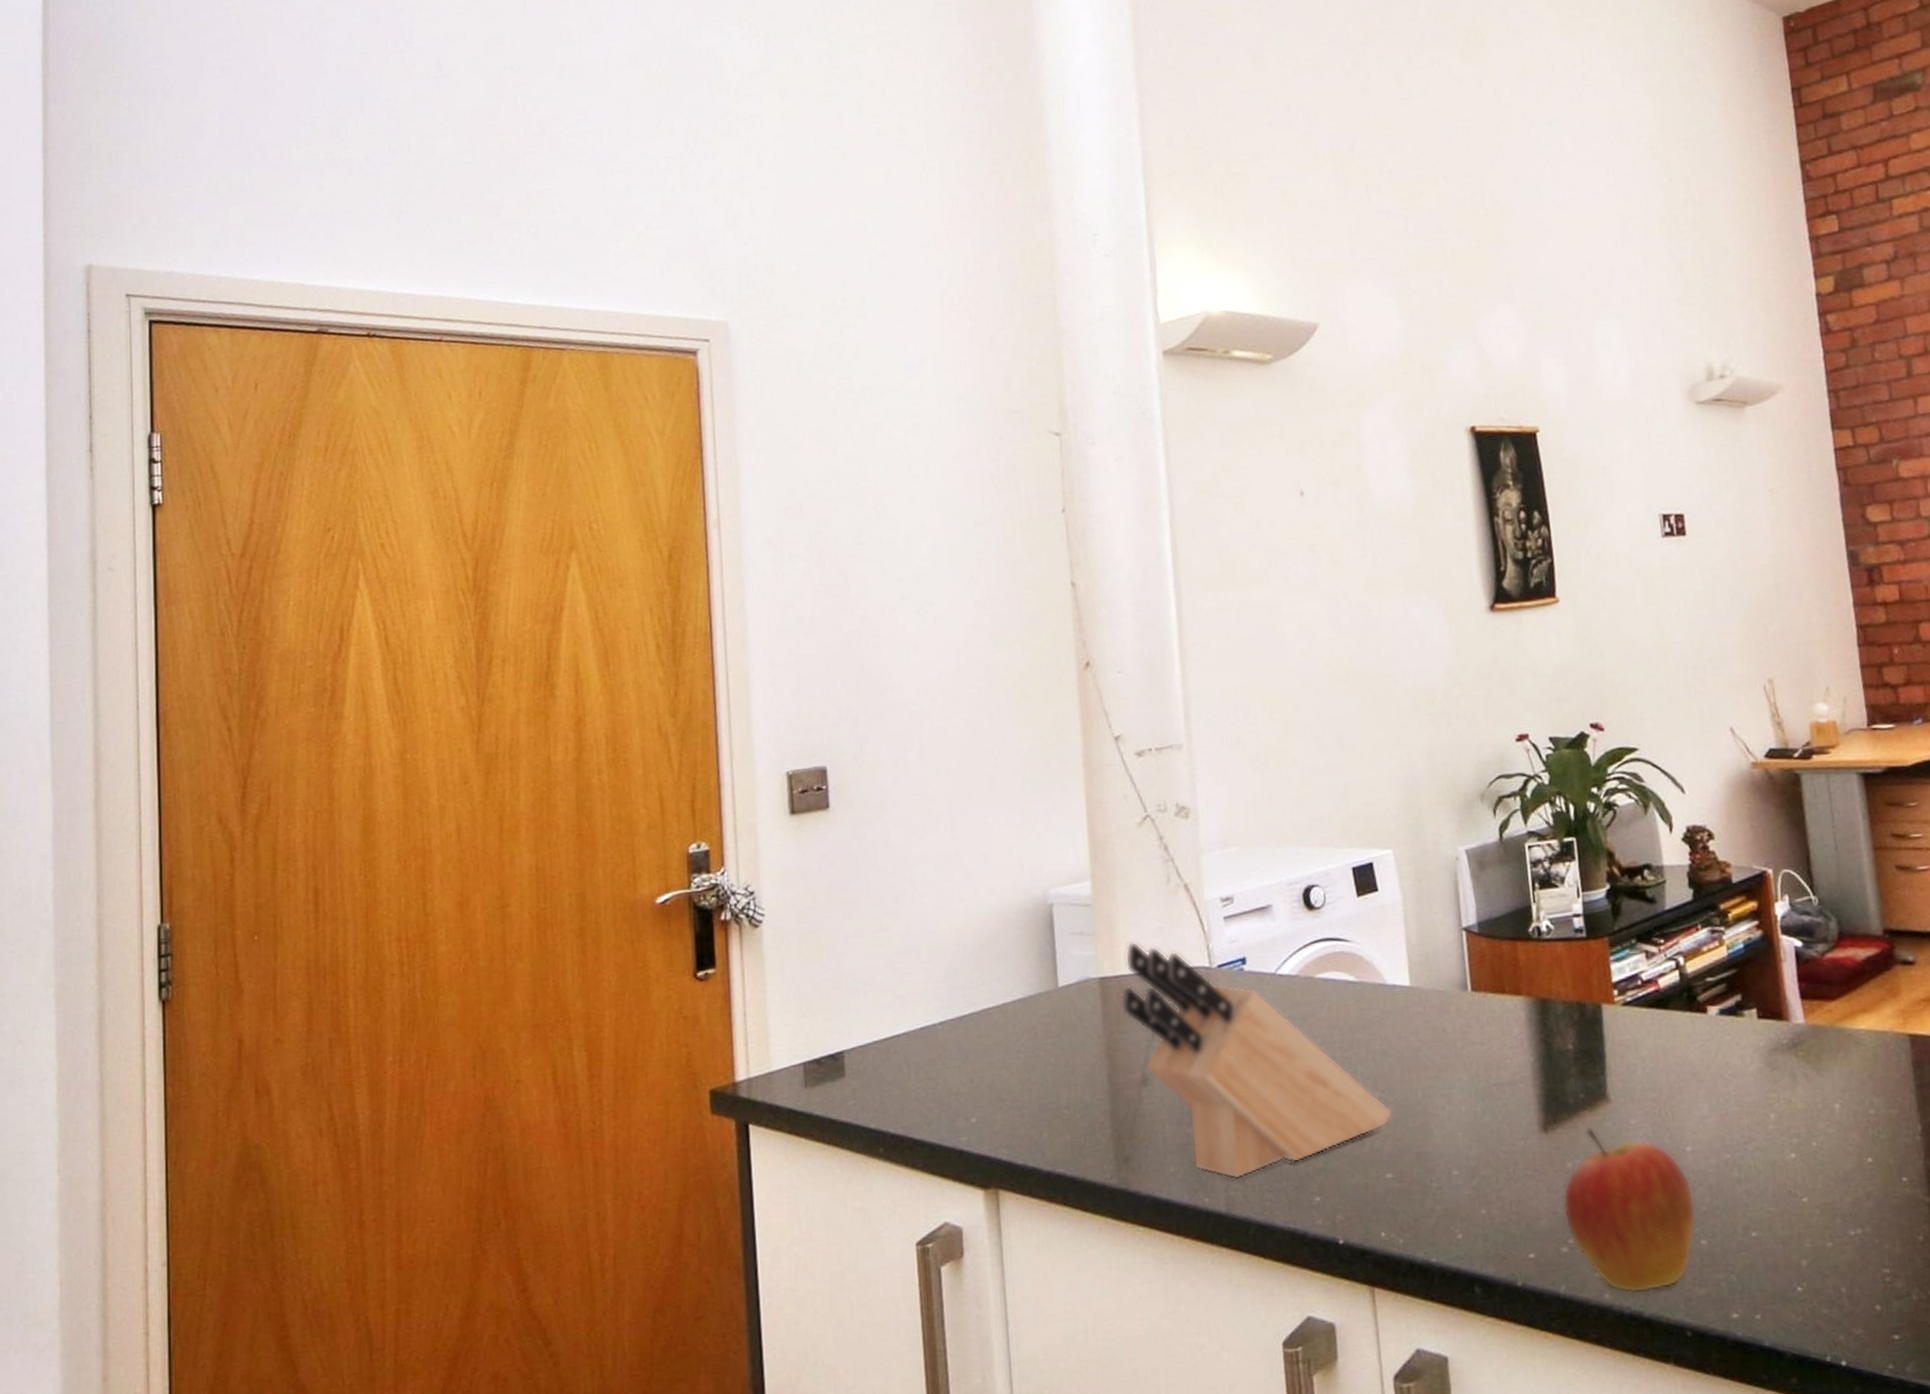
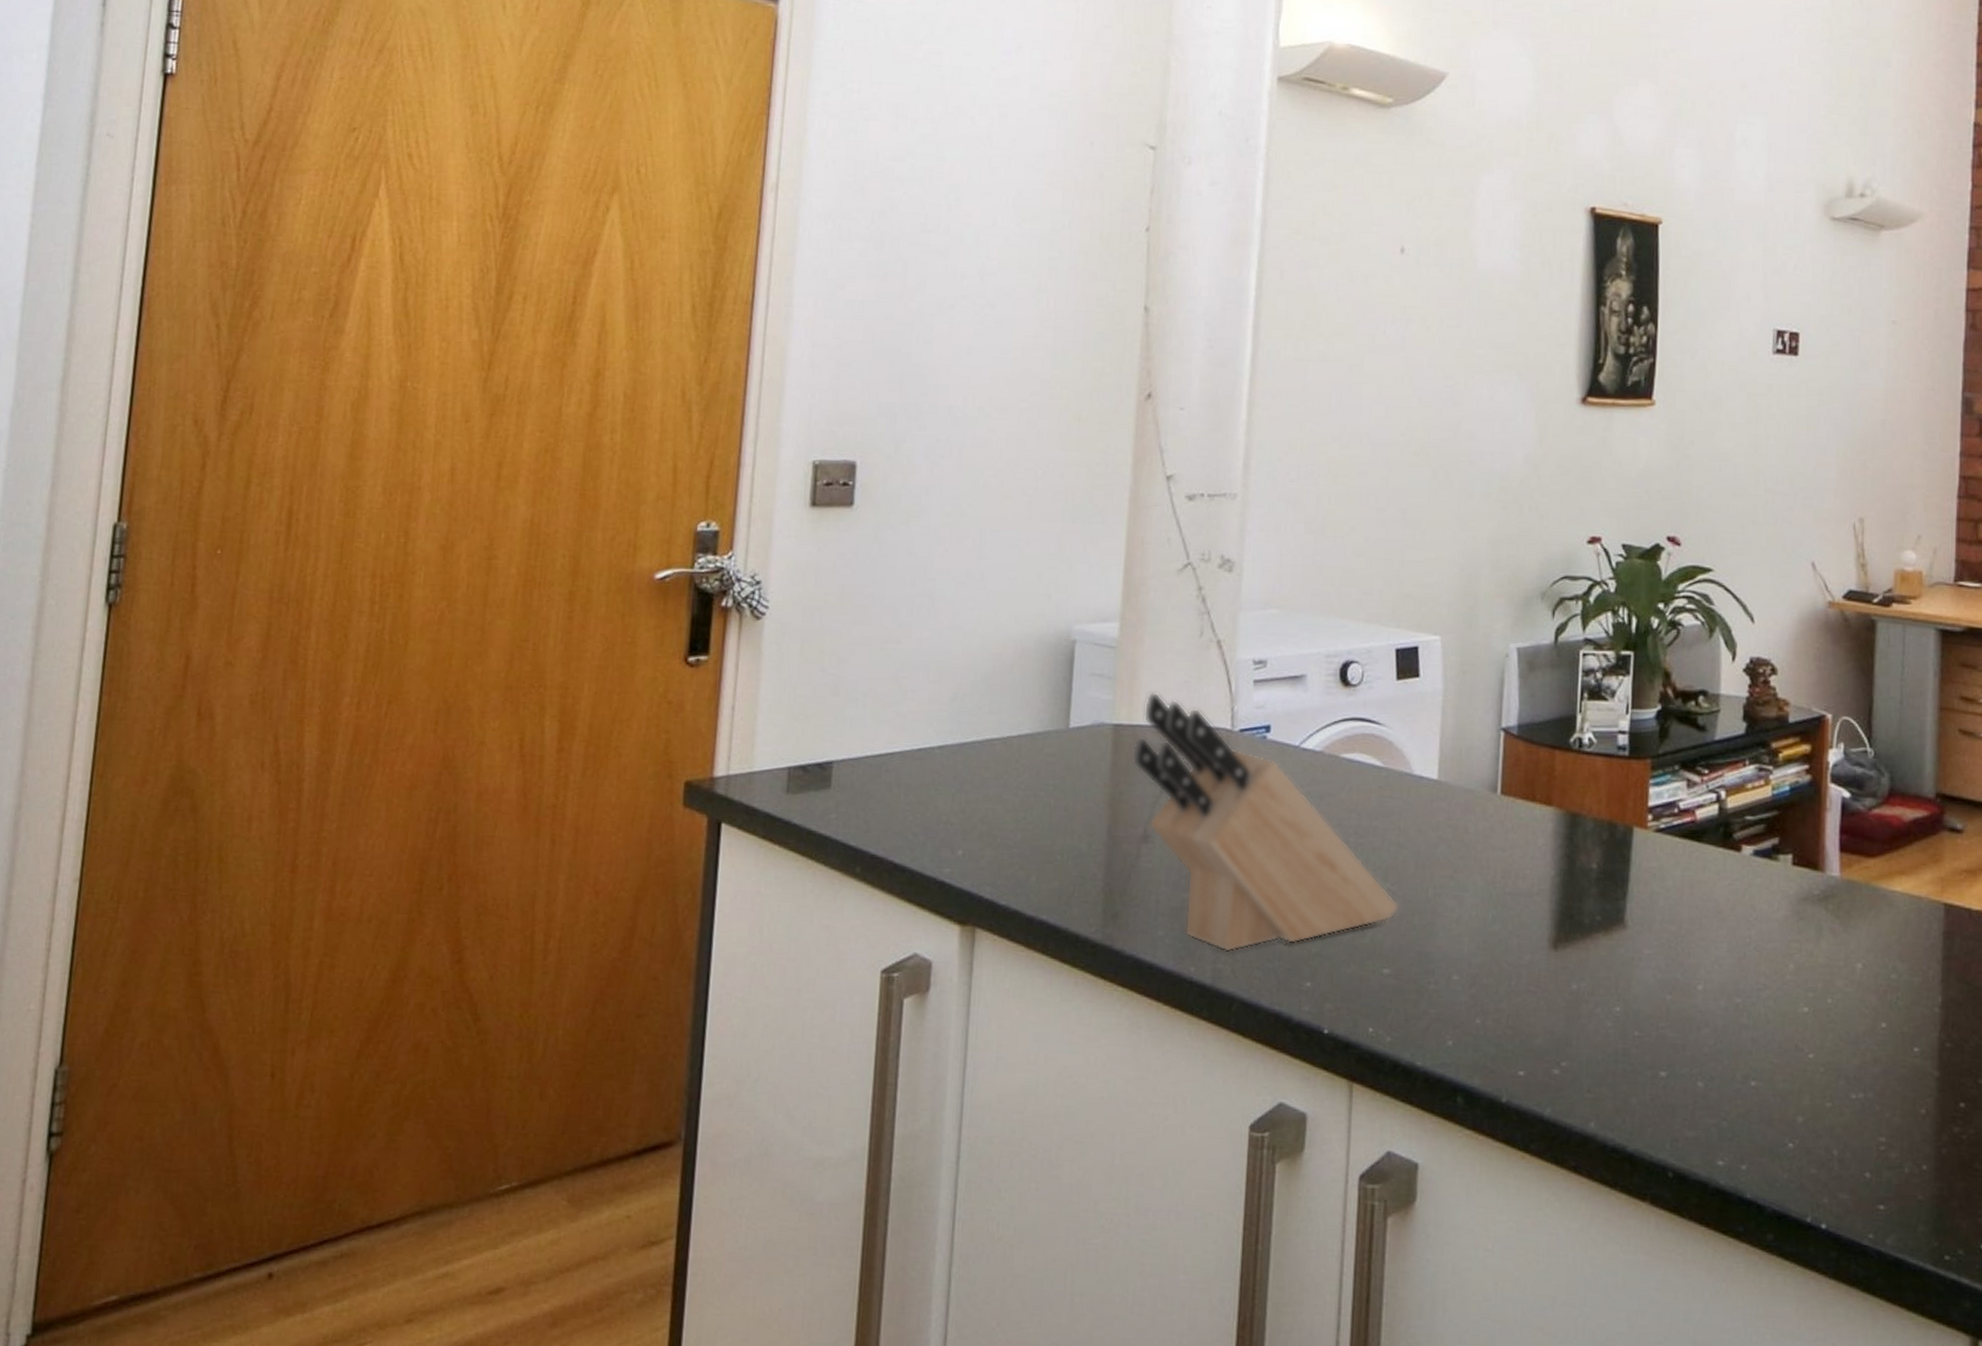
apple: present [1562,1127,1697,1294] -> none [1561,951,1698,1127]

